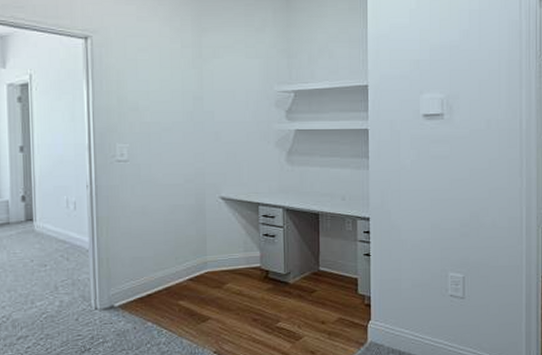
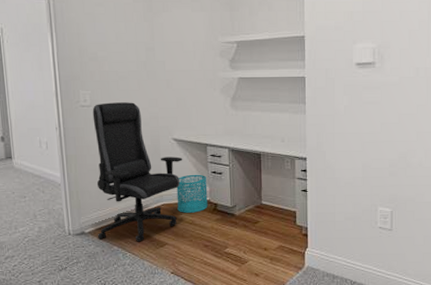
office chair: none [128,156,231,317] -> present [92,102,183,242]
wastebasket: none [223,237,258,282] -> present [176,174,208,213]

